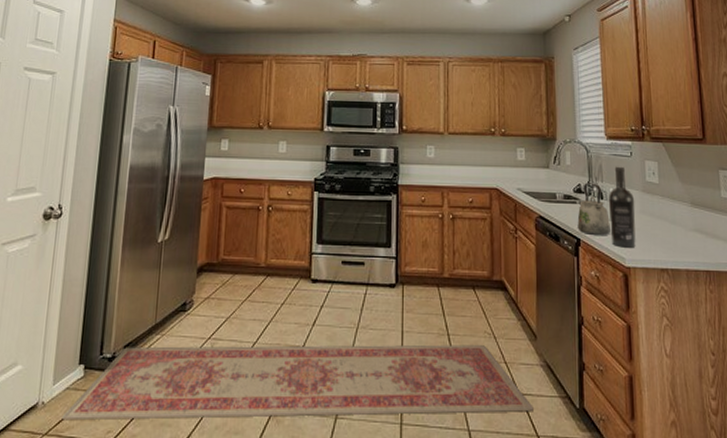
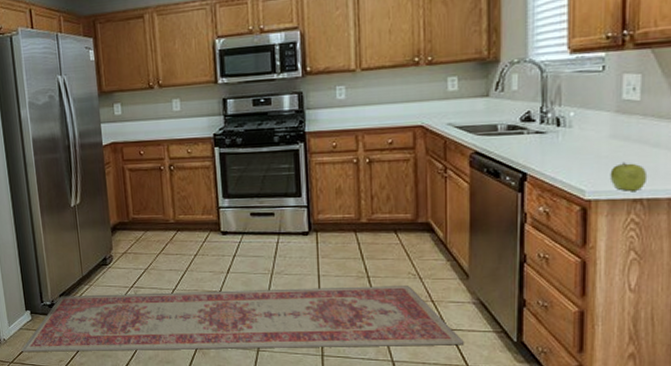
kettle: present [577,183,612,236] -> none [524,108,569,169]
wine bottle: present [608,166,636,249] -> none [566,84,604,181]
fruit: none [642,235,670,261] -> present [610,162,648,191]

